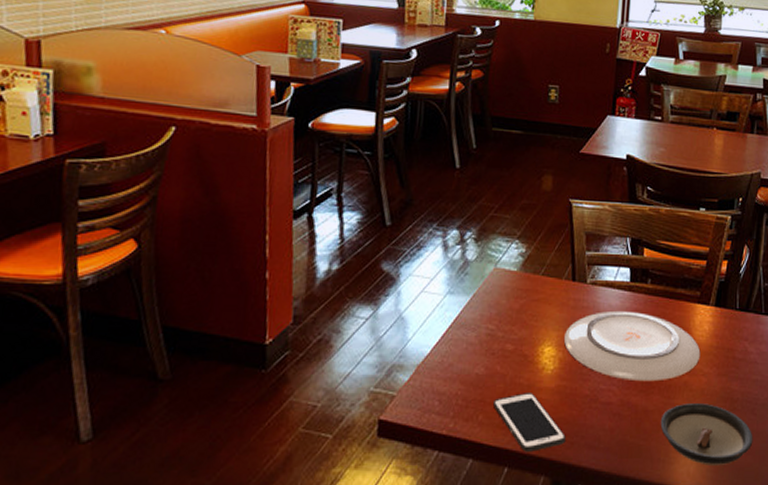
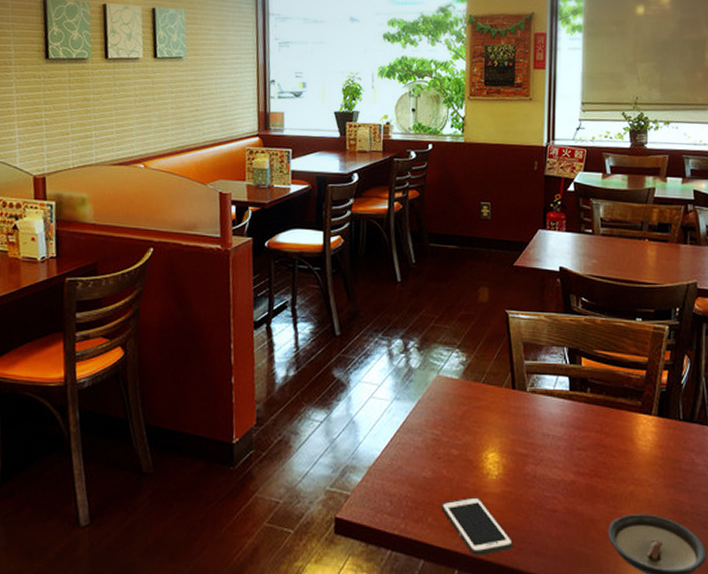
plate: present [564,310,701,382] -> none [507,418,645,491]

